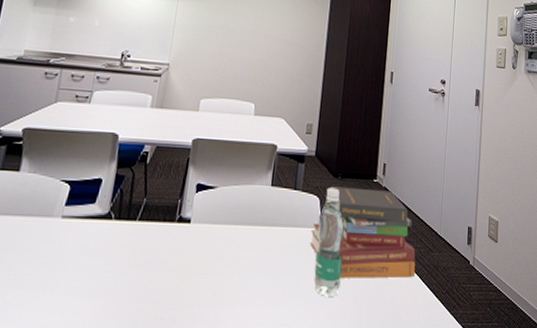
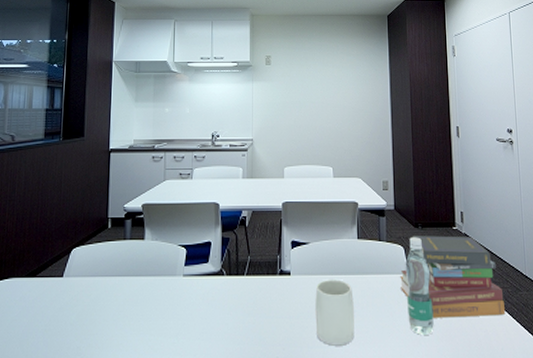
mug: none [210,230,258,306] -> present [315,279,354,346]

